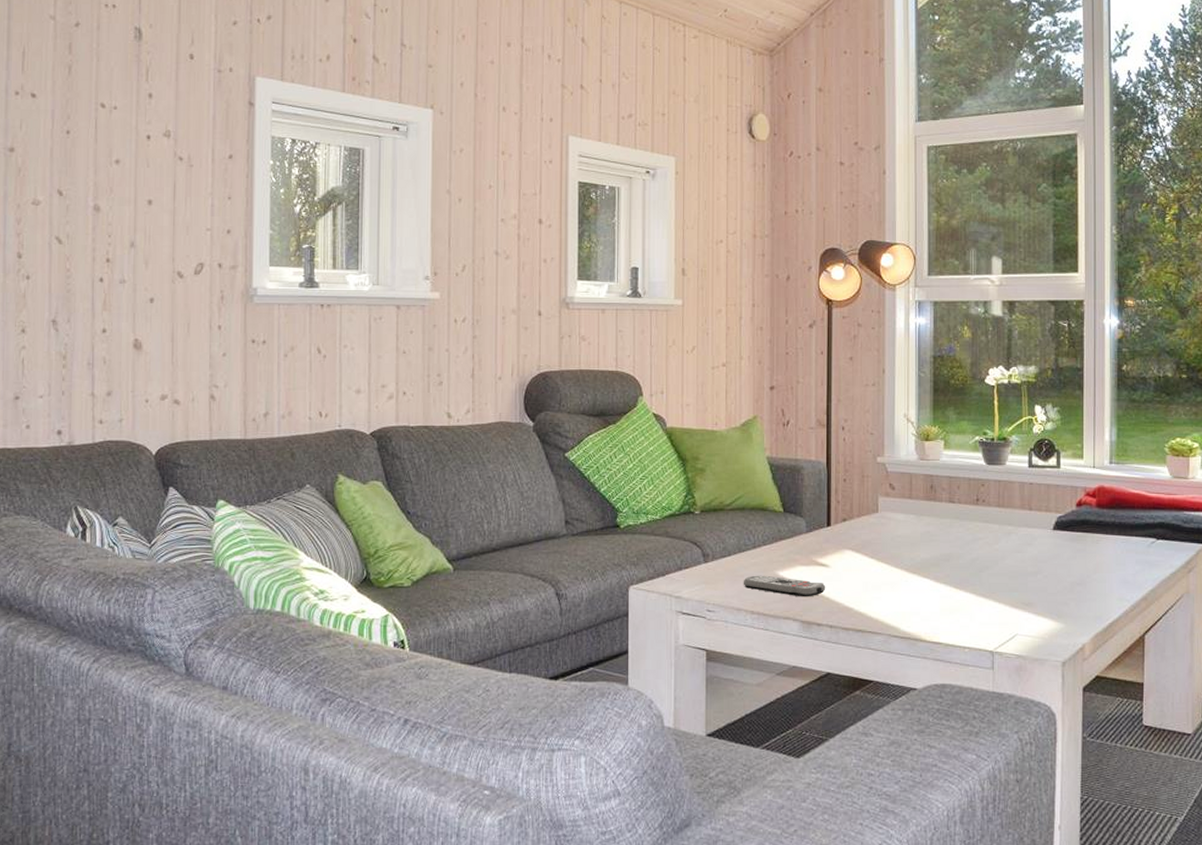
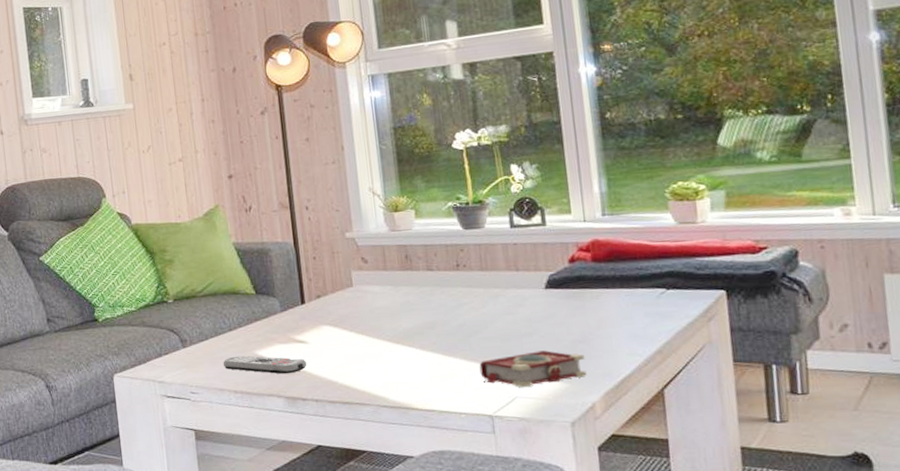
book: none [986,590,1081,626] -> present [479,350,587,388]

